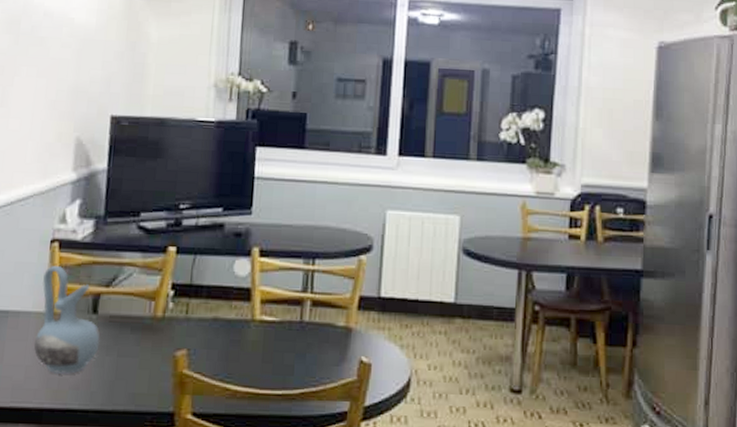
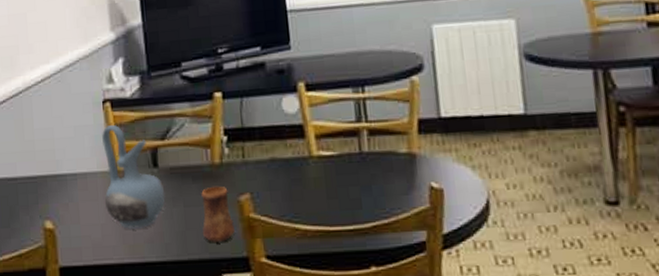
cup: none [131,339,166,395] -> present [201,186,234,242]

